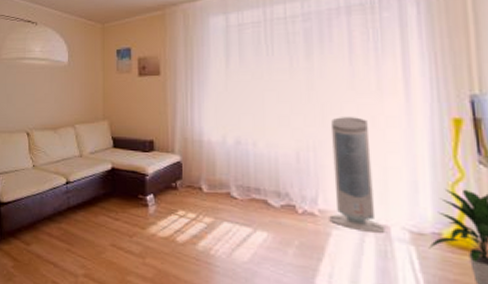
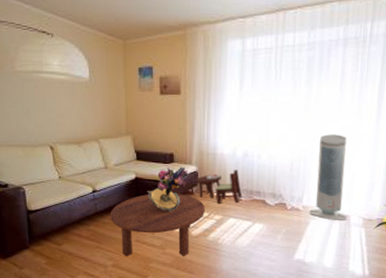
coffee table: none [83,188,192,270] -> present [110,194,205,256]
bouquet: none [124,156,171,211] -> present [147,166,188,212]
dining set: none [180,160,238,204] -> present [196,170,243,204]

